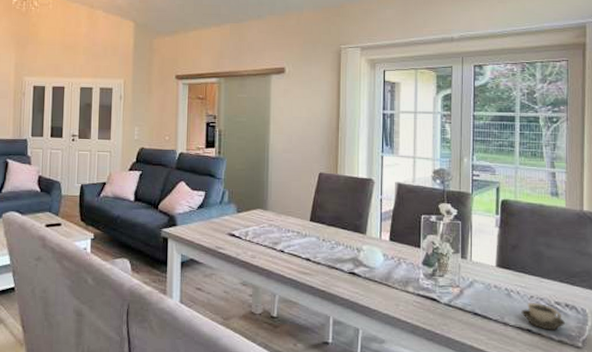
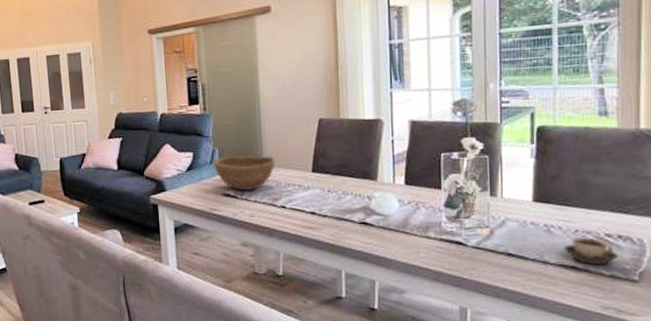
bowl: none [223,199,278,232] -> present [214,156,276,191]

